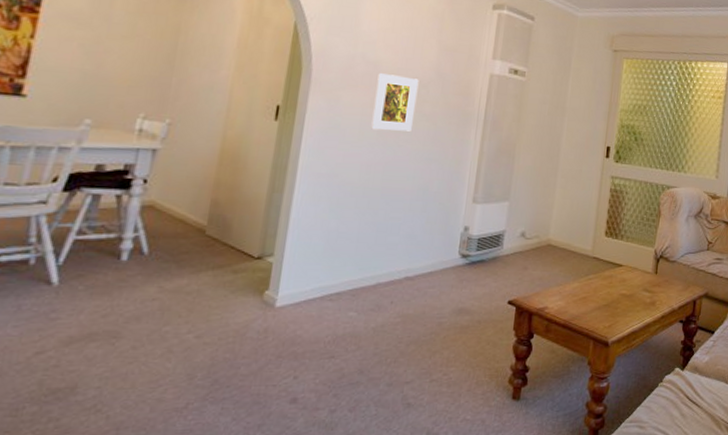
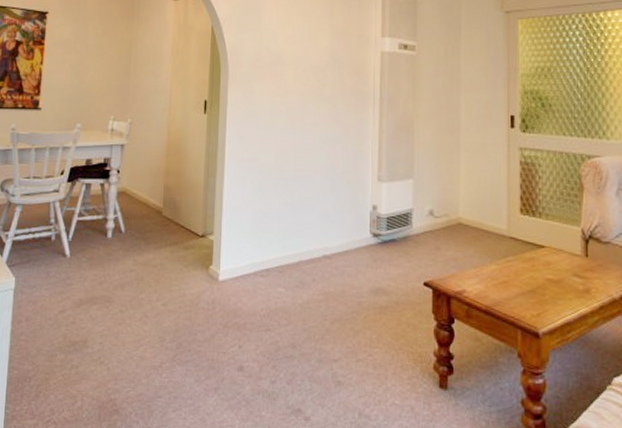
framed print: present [371,73,419,132] -> none [280,63,317,116]

